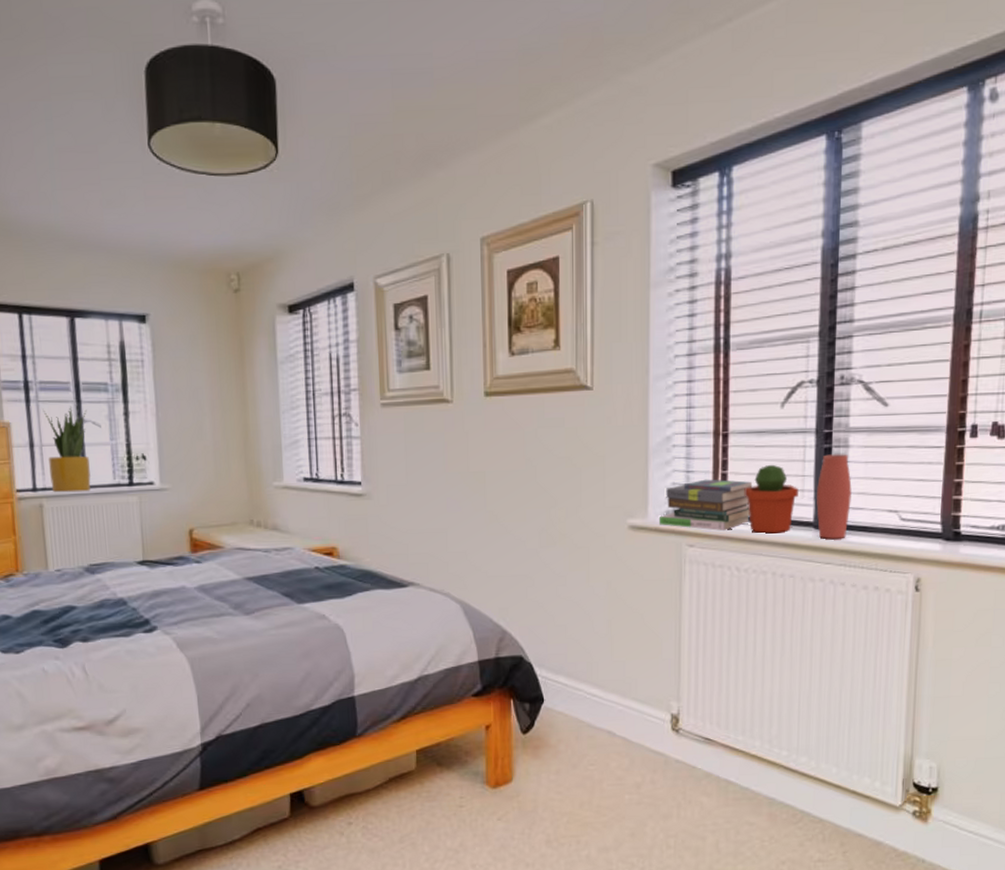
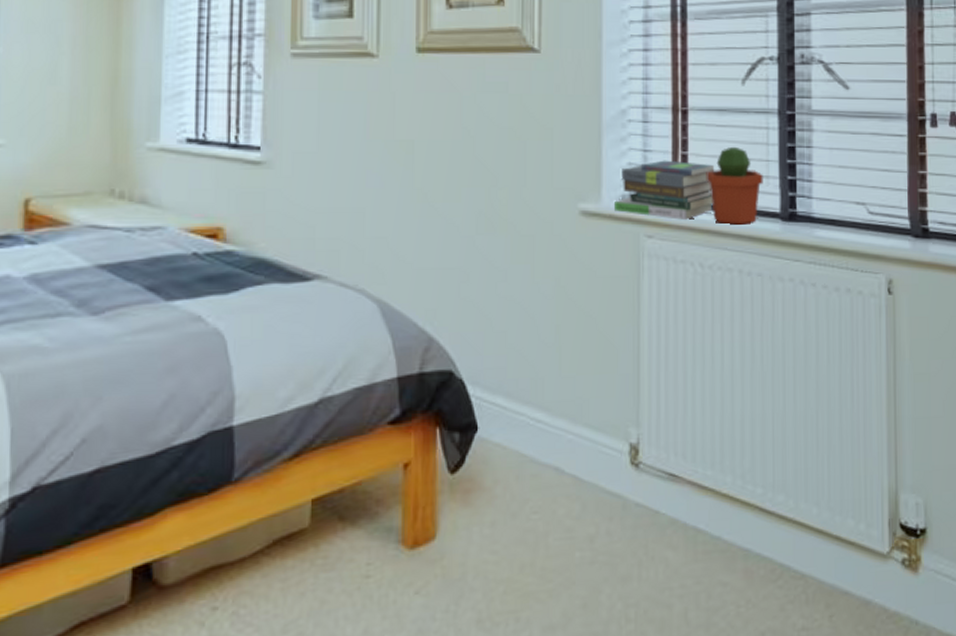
vase: present [816,454,852,540] -> none [782,138,818,234]

